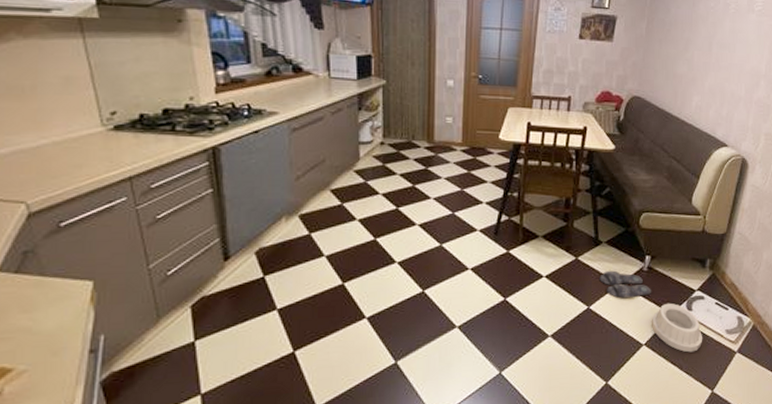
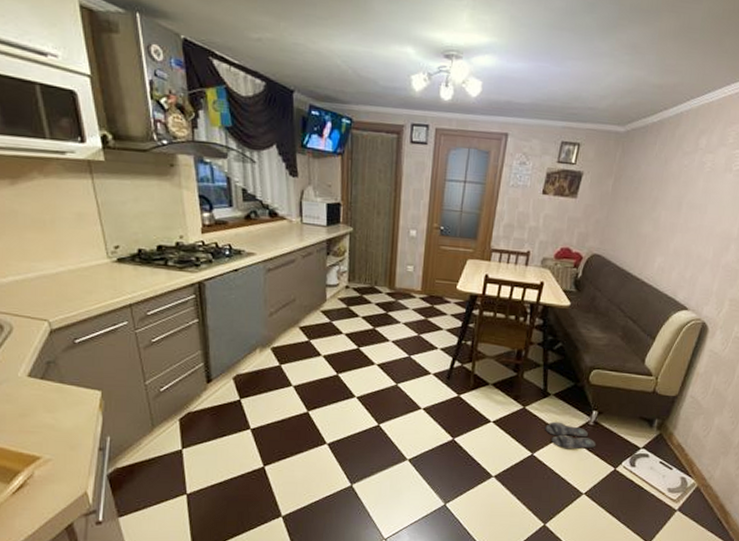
pet bowl: present [652,303,703,353] -> none [593,457,644,506]

